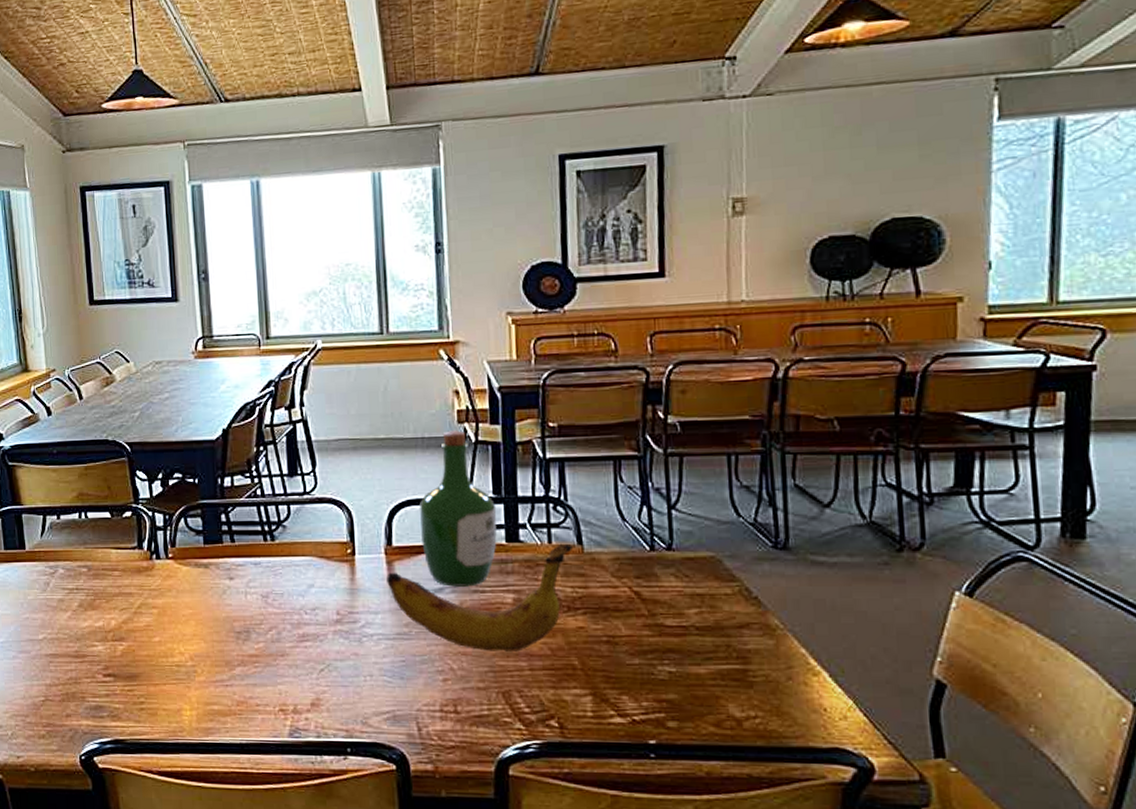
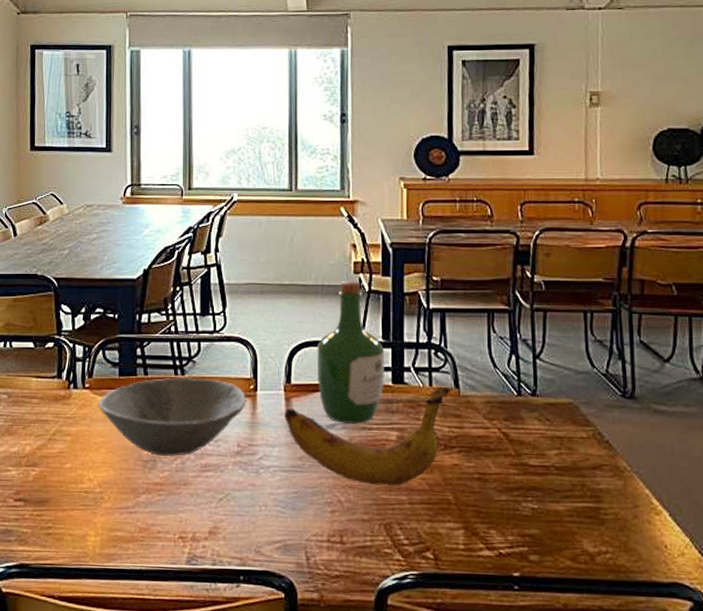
bowl: none [184,543,344,628] -> present [98,377,246,457]

